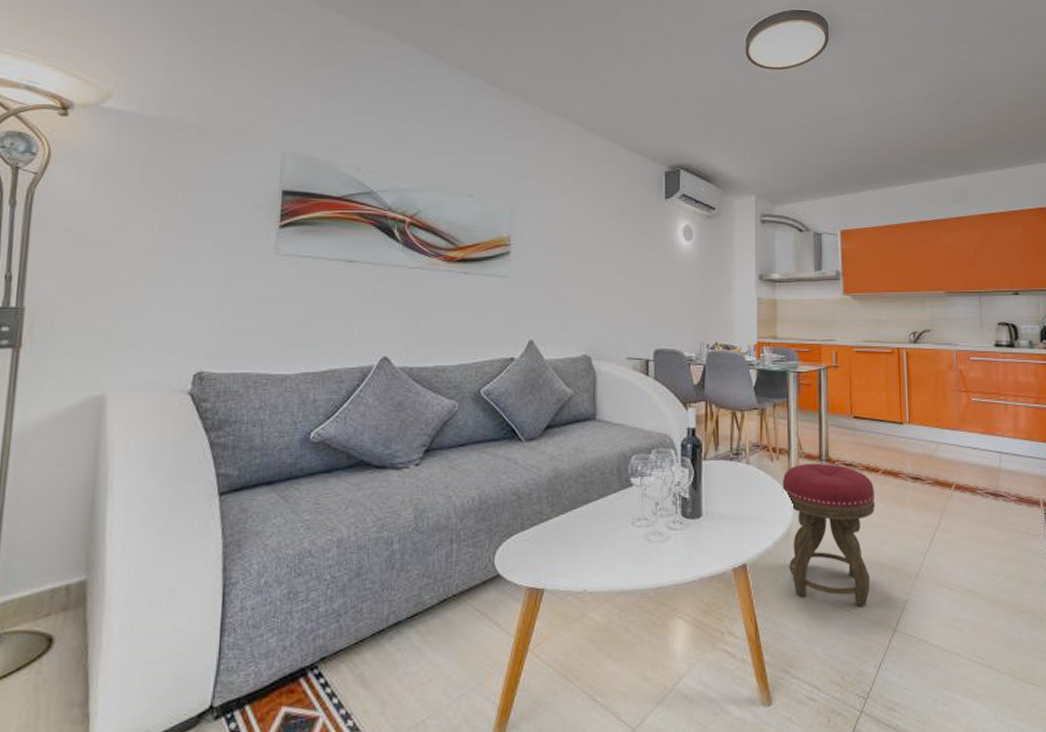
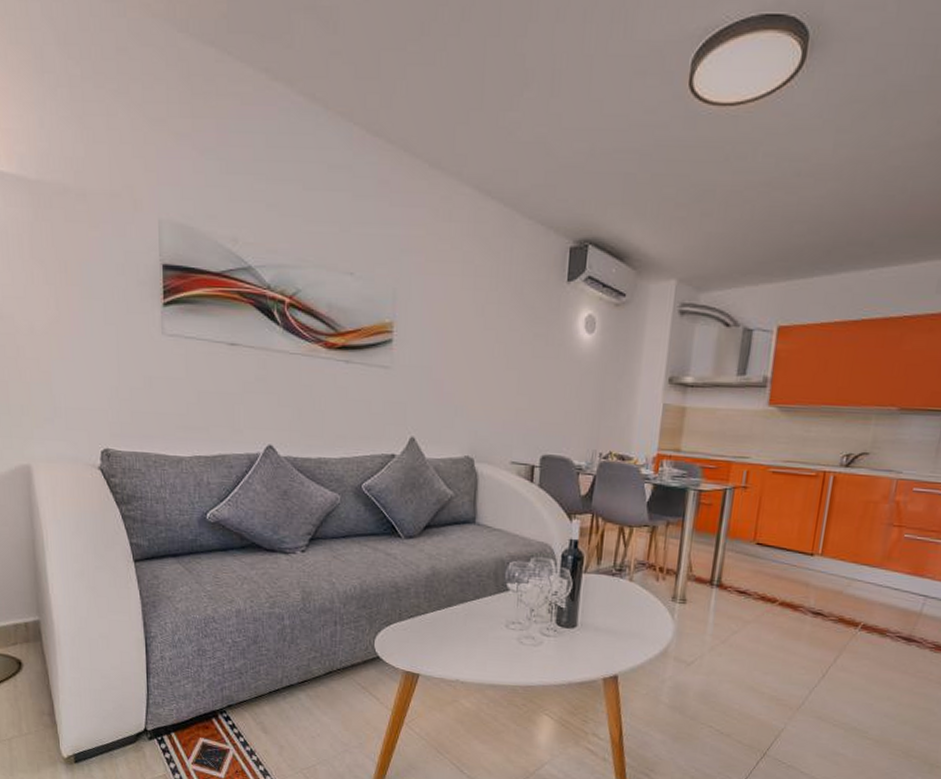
stool: present [782,462,876,606] -> none [661,586,768,729]

